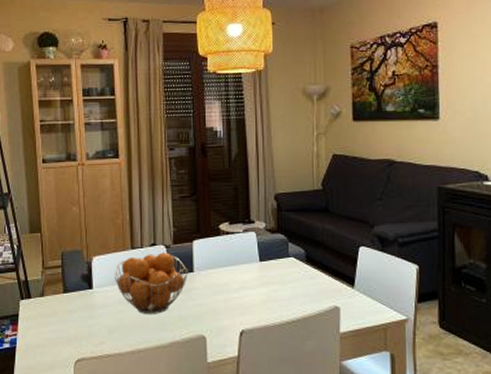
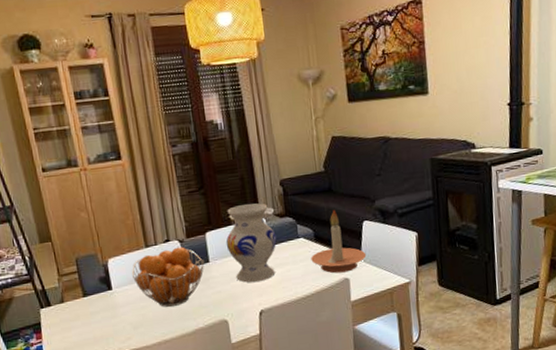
vase: none [212,216,266,300] -> present [225,203,277,283]
candle holder: none [300,230,361,300] -> present [311,209,367,274]

